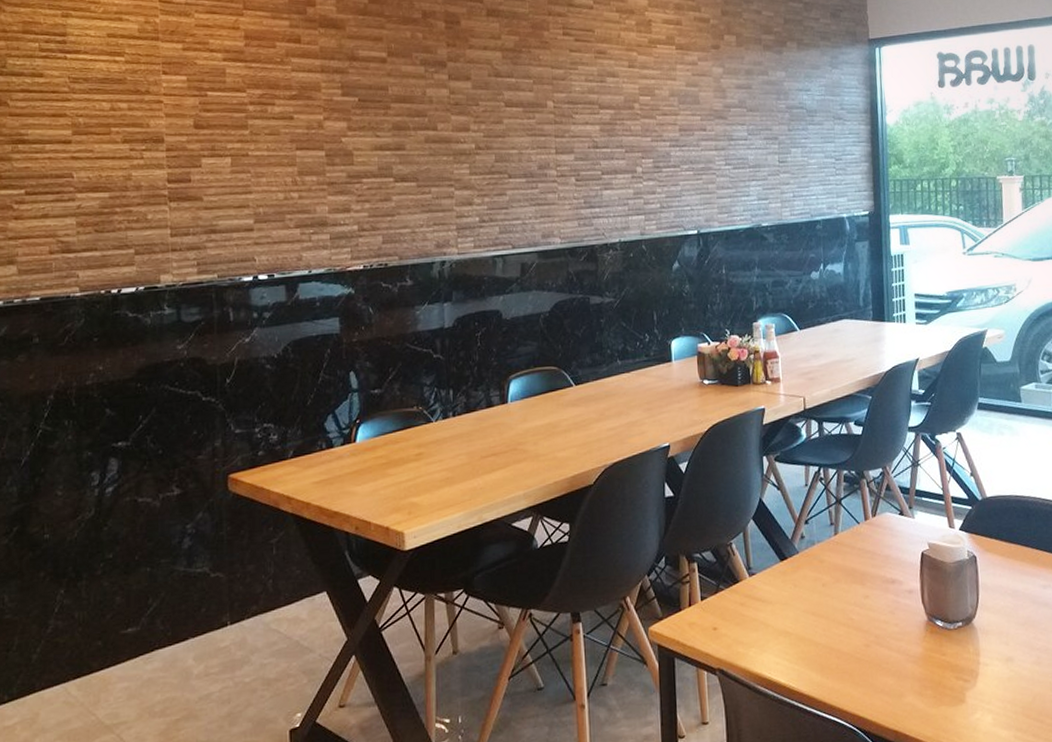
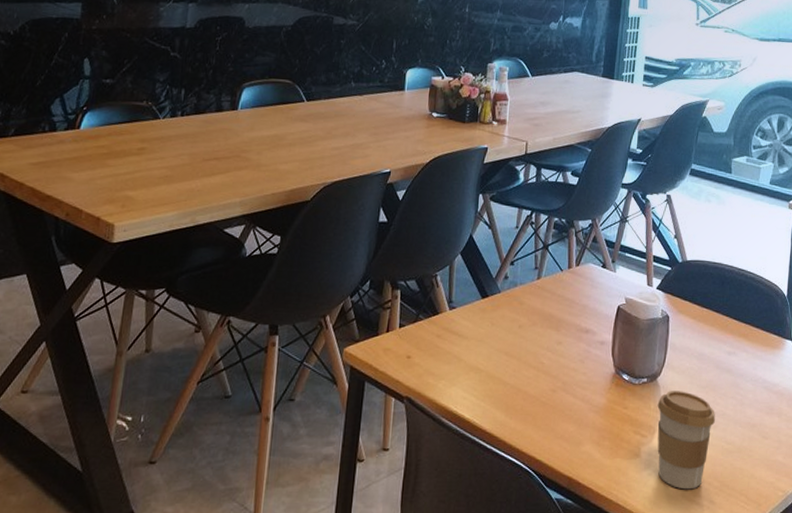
coffee cup: none [976,630,1039,731] -> present [657,391,715,490]

